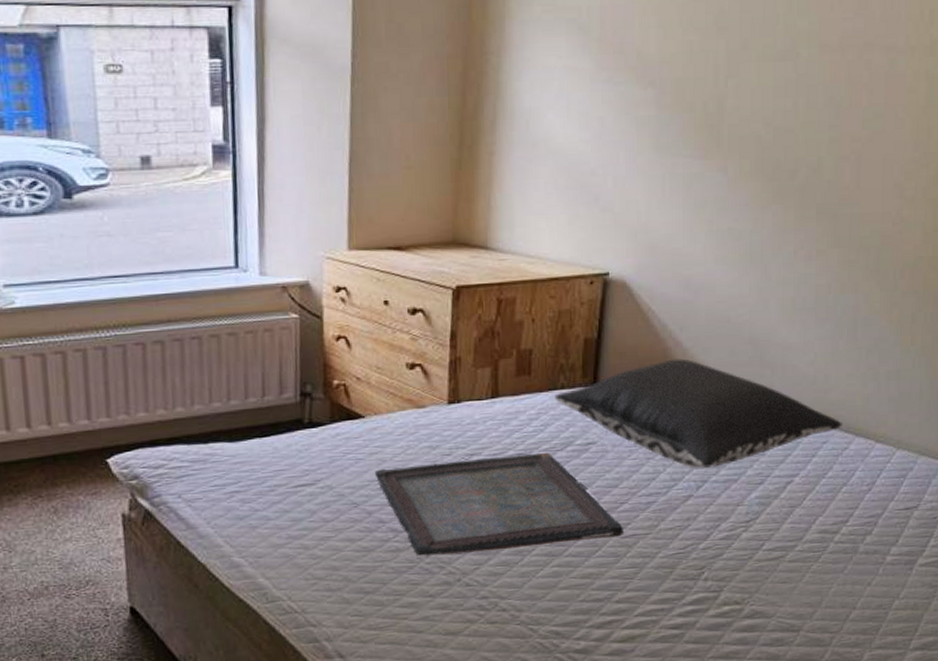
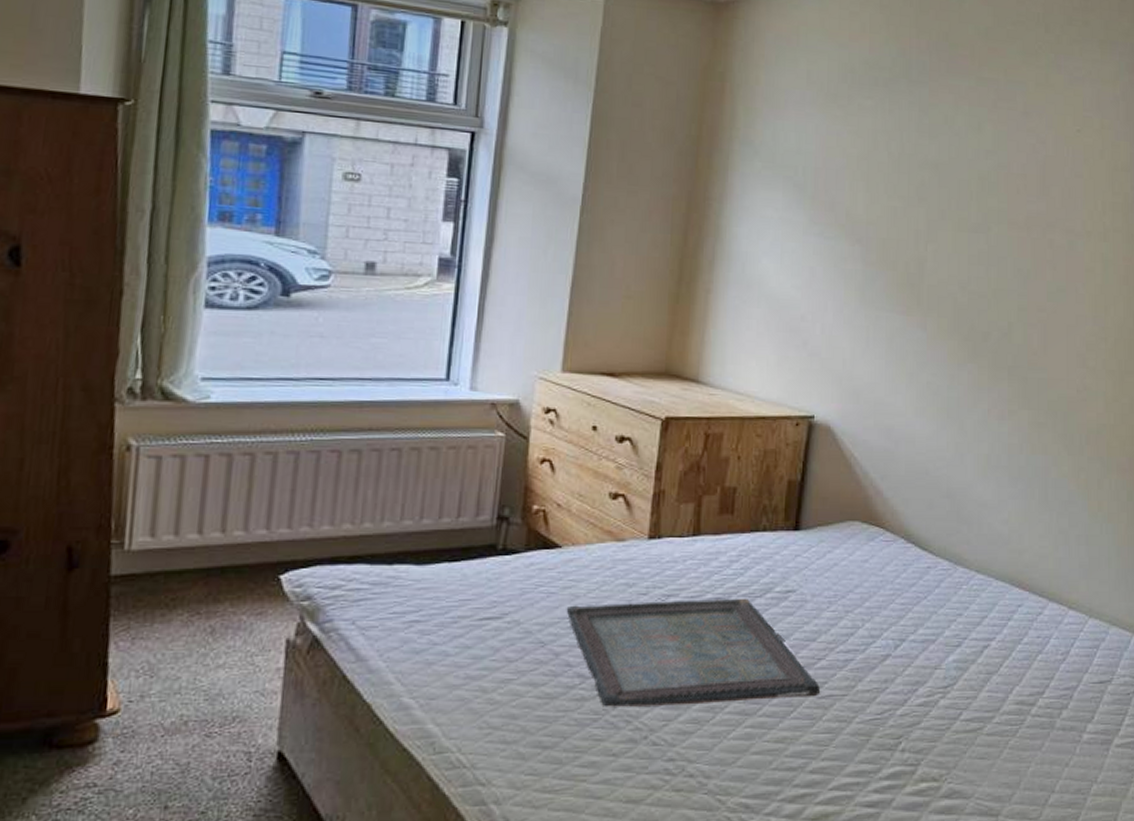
pillow: present [554,358,842,469] -> none [756,508,1036,627]

